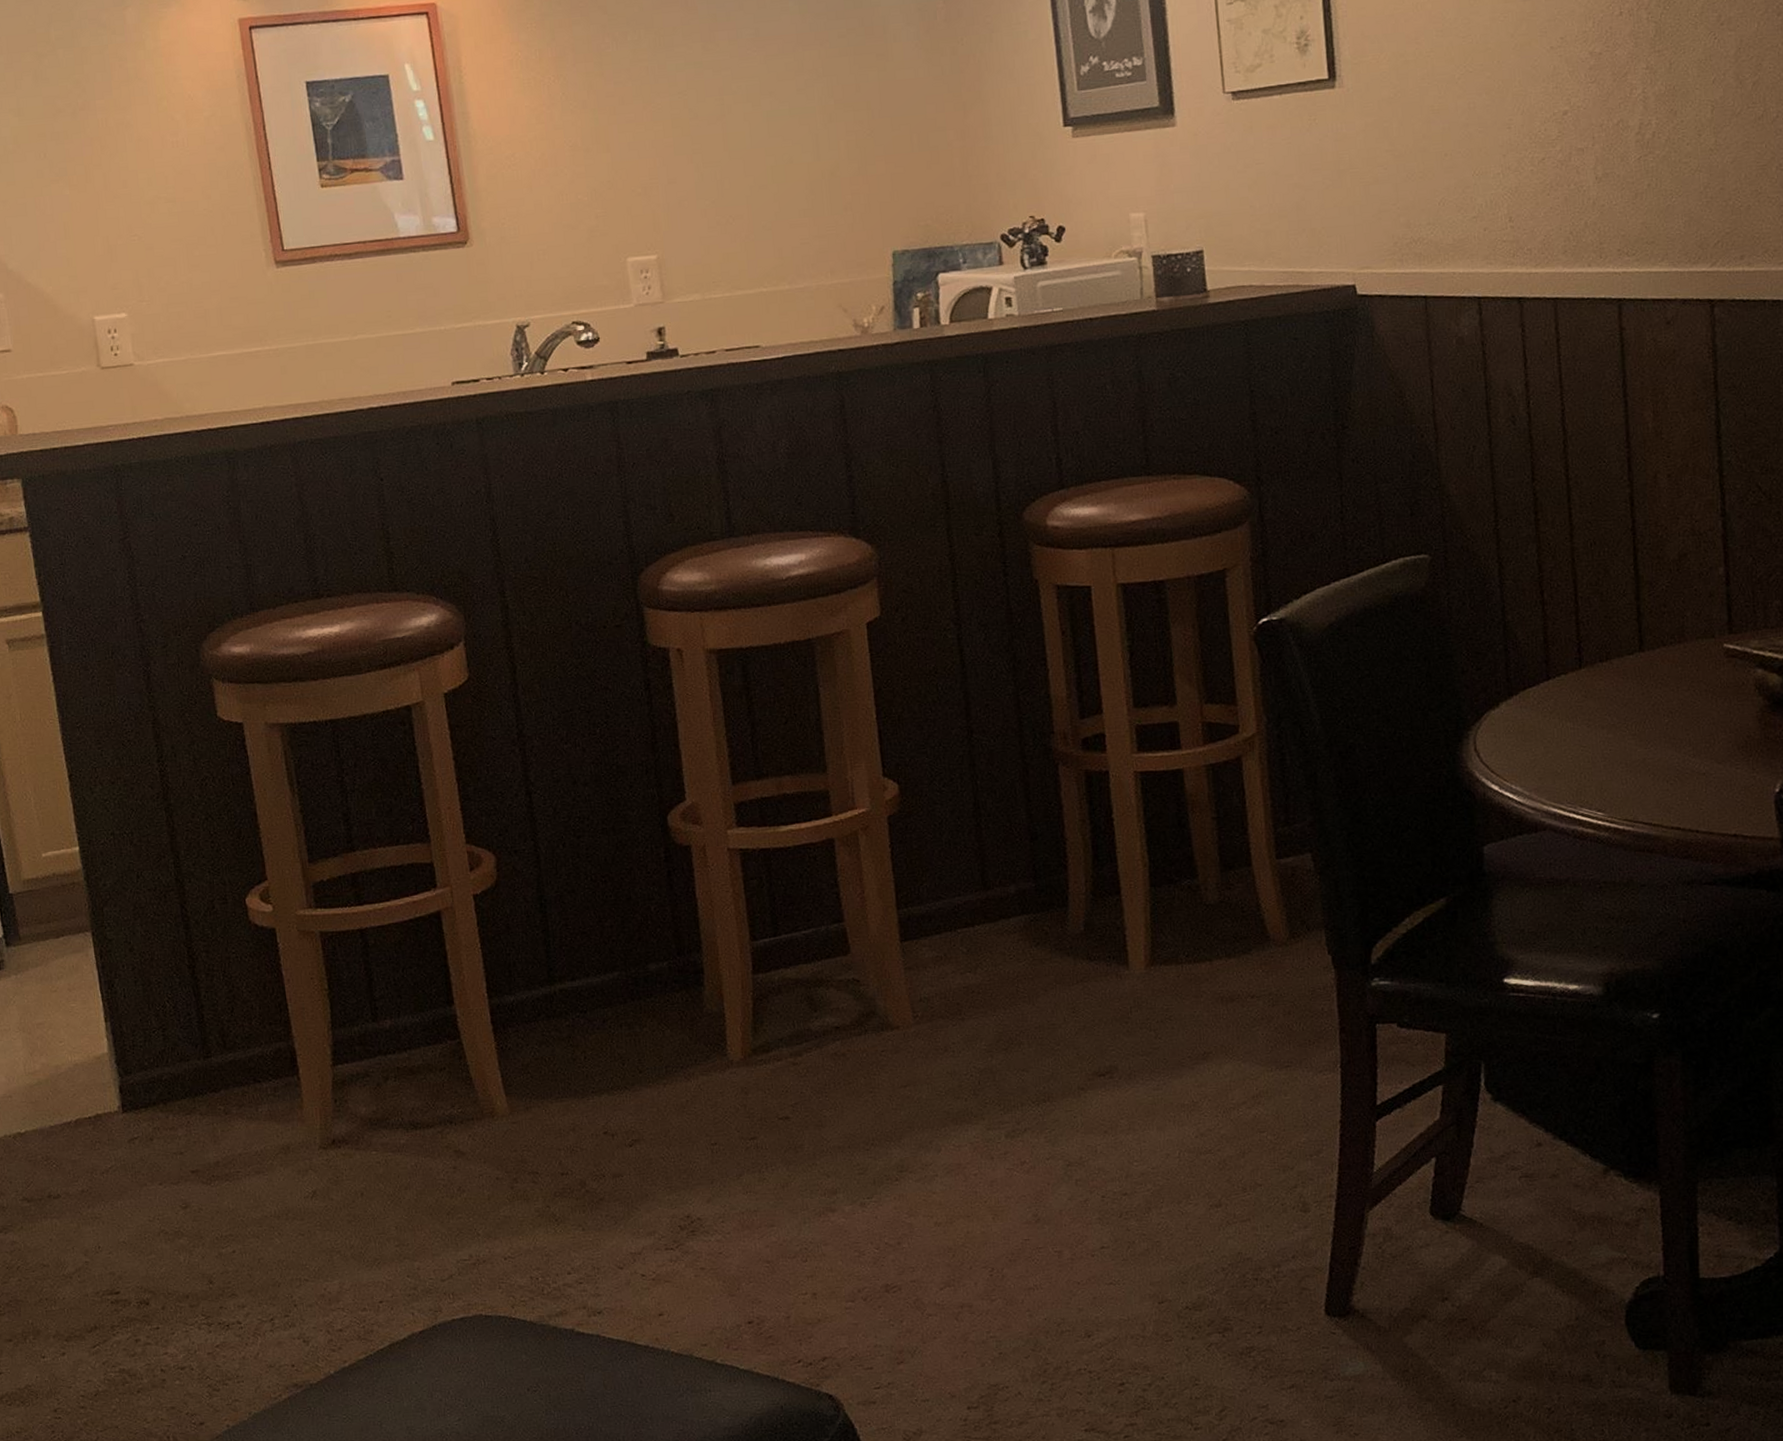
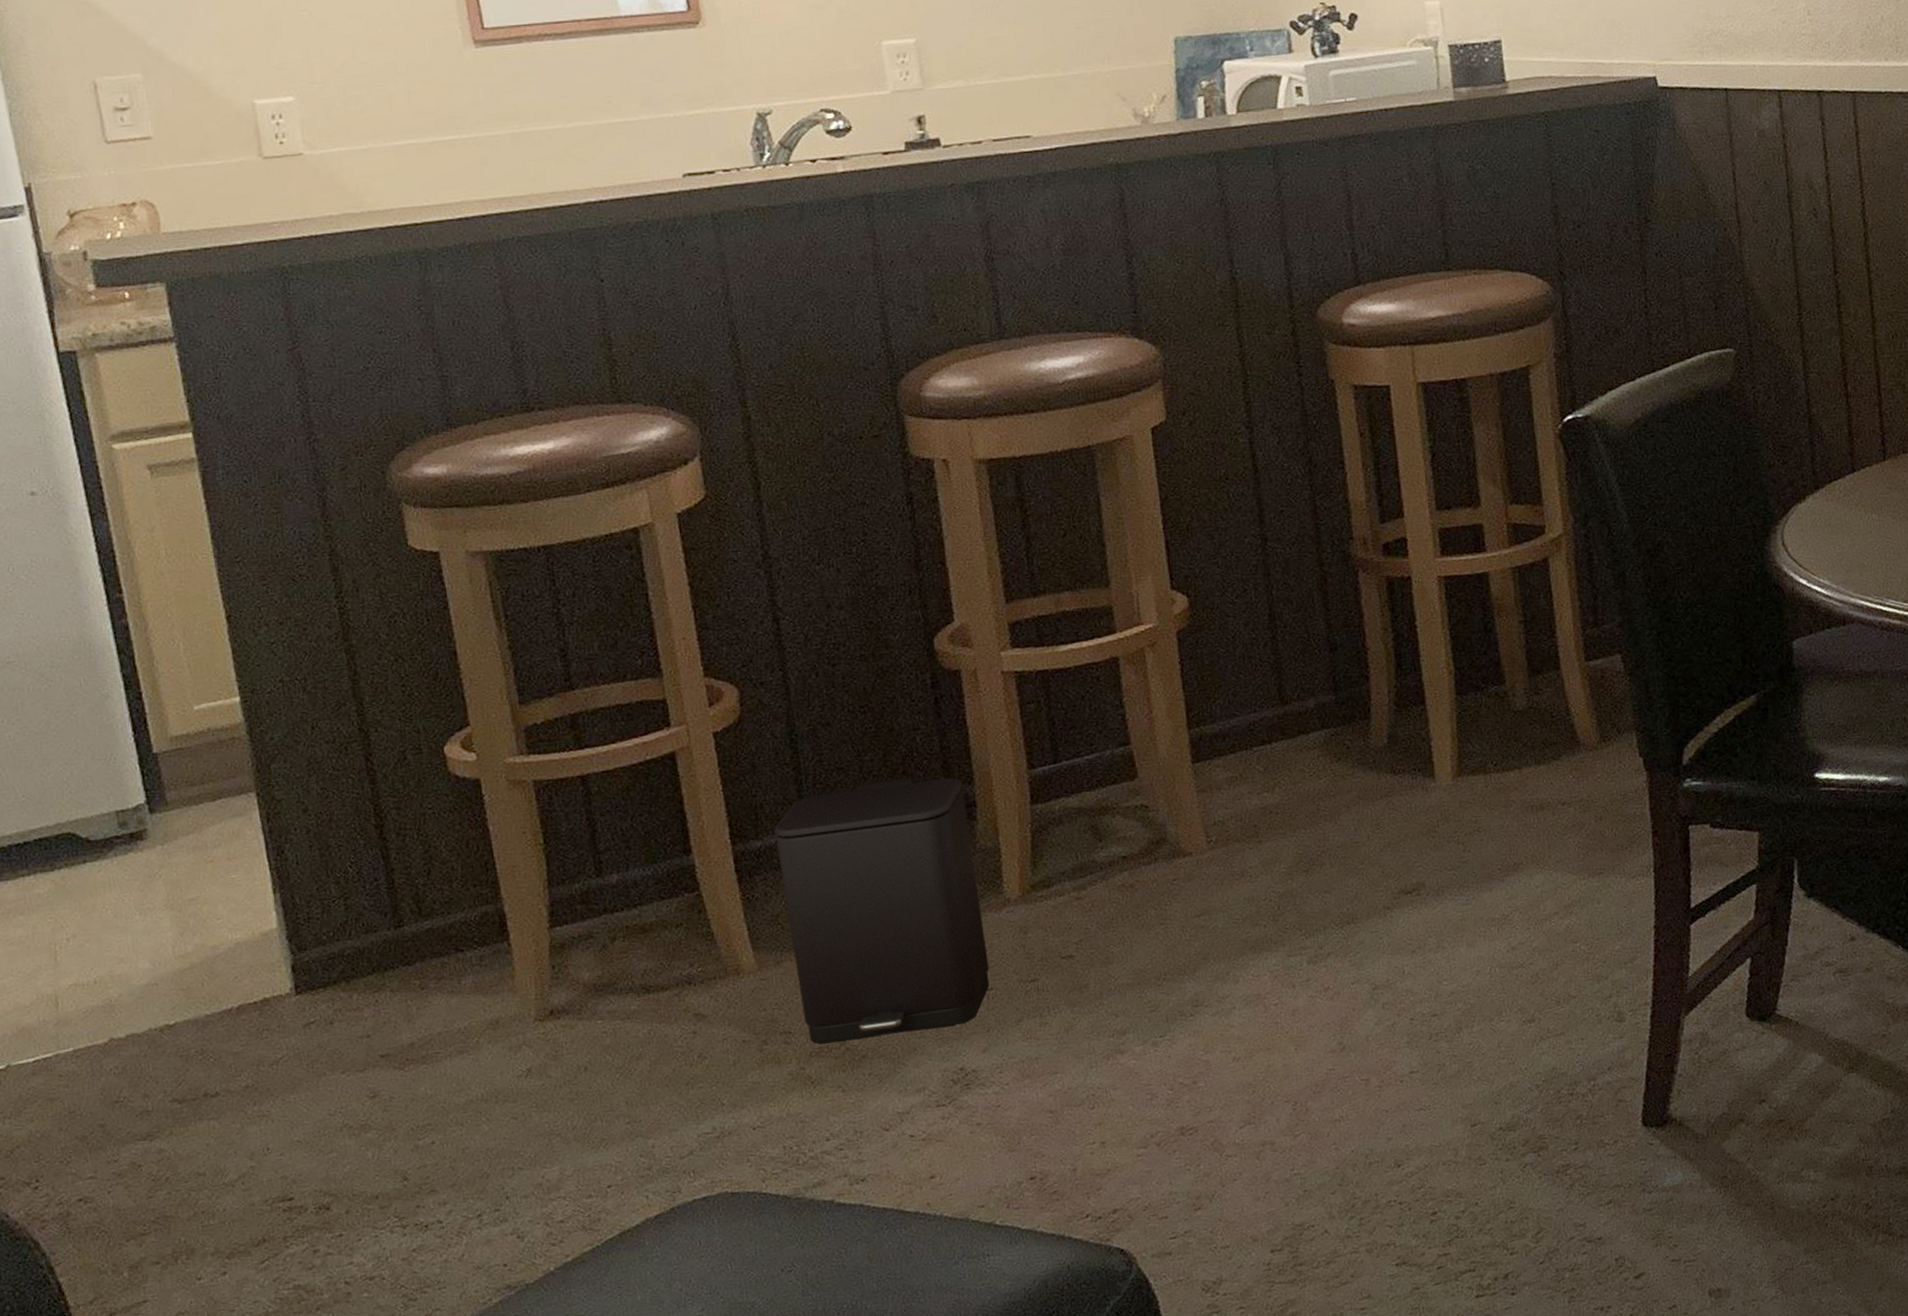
pedal bin: none [525,944,714,1185] -> present [774,777,990,1044]

